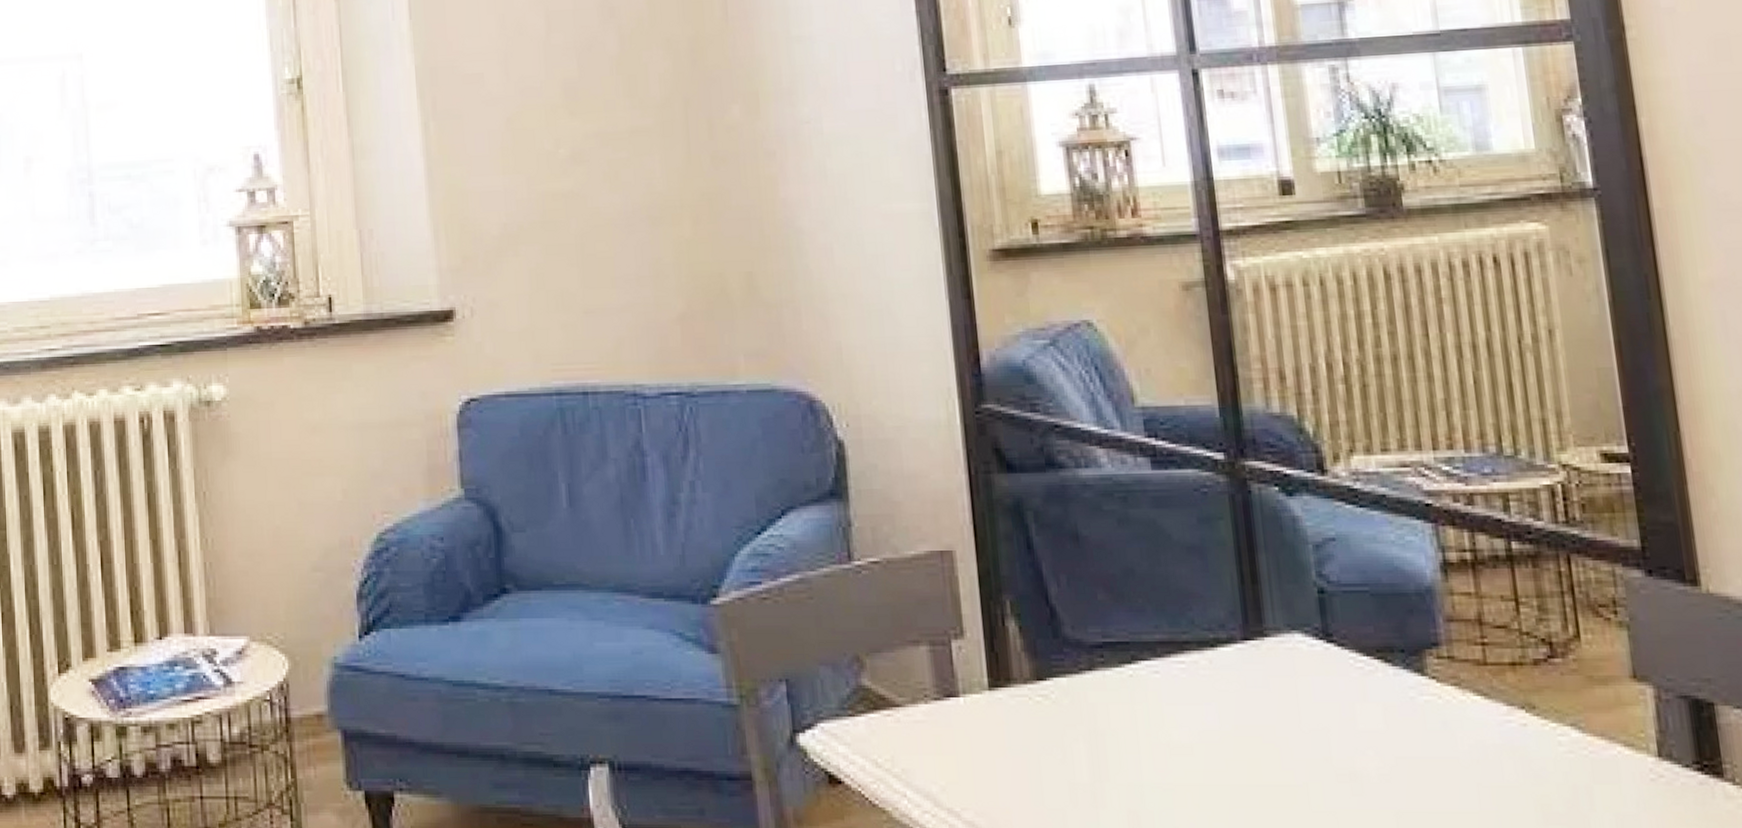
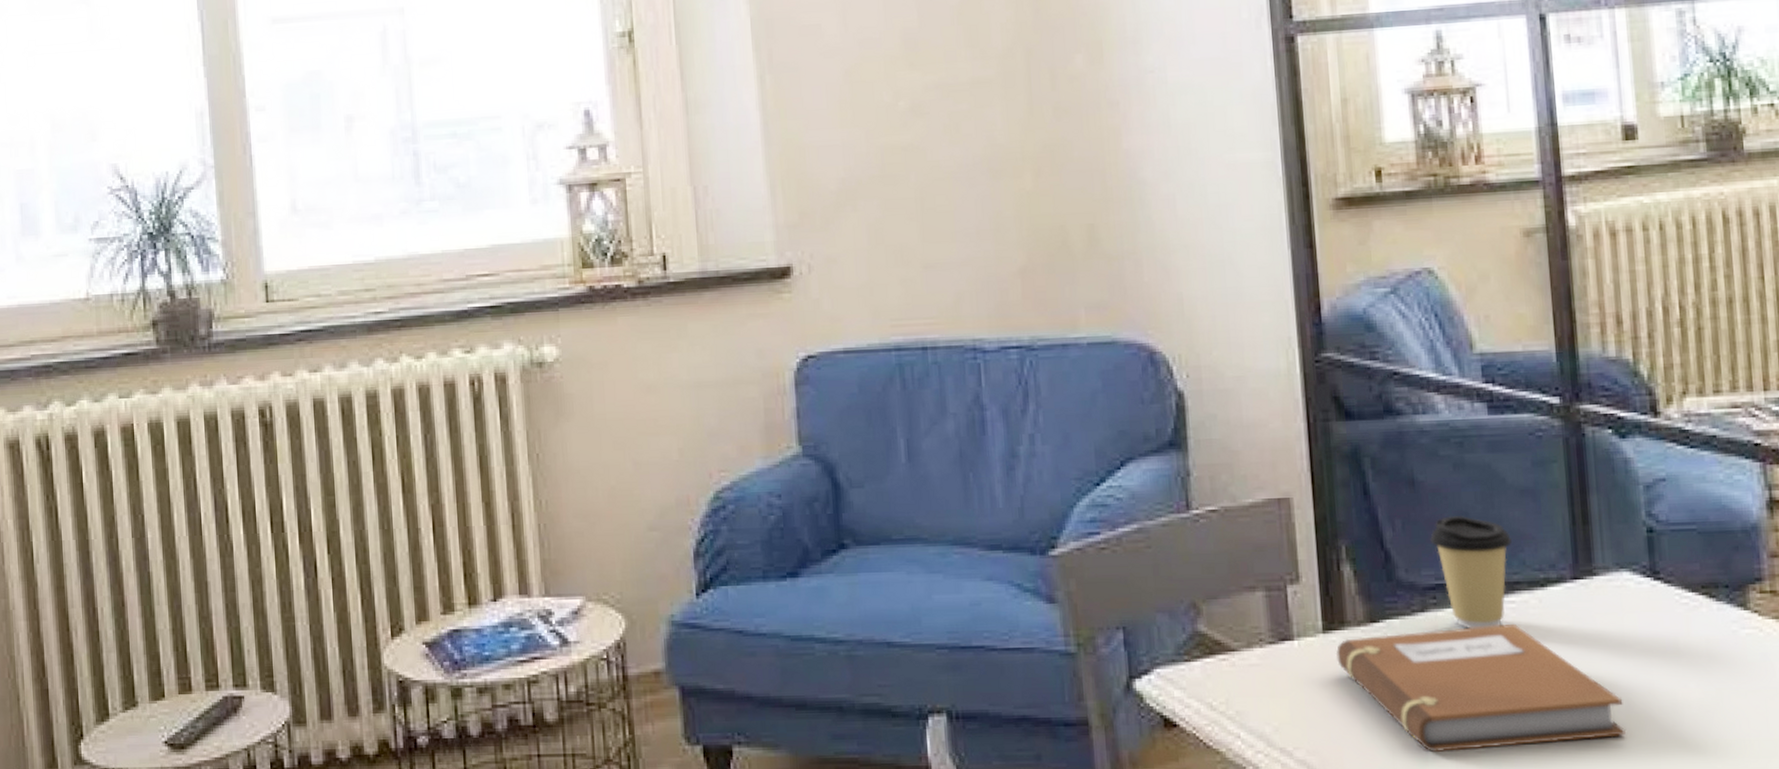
notebook: none [1002,684,1304,816] -> present [1335,623,1627,752]
coffee cup: none [1095,571,1181,689] -> present [1429,514,1513,628]

